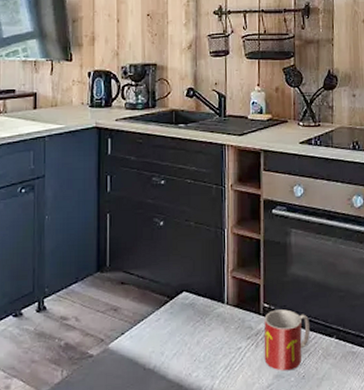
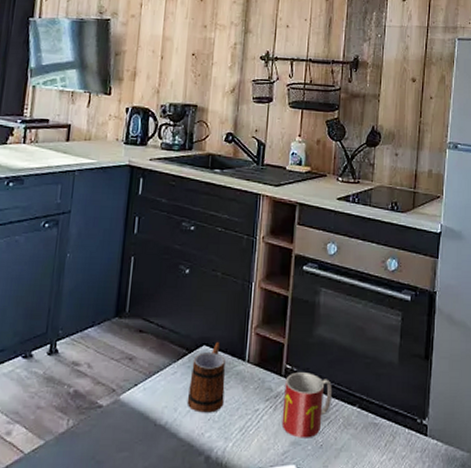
mug: none [172,287,208,355] -> present [186,341,226,413]

